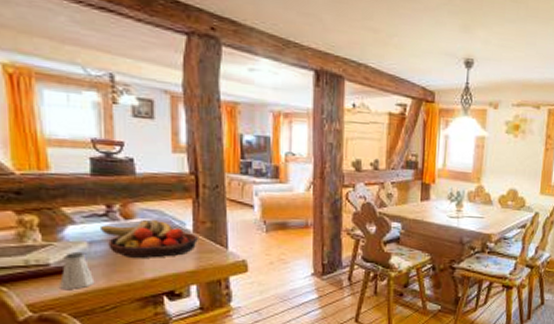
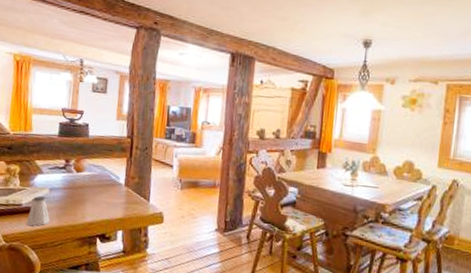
fruit bowl: present [99,219,198,258] -> none [58,173,128,206]

